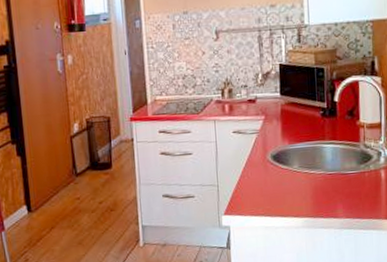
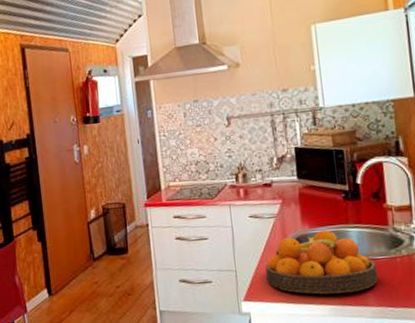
fruit bowl: none [246,146,348,208] -> present [265,230,378,295]

